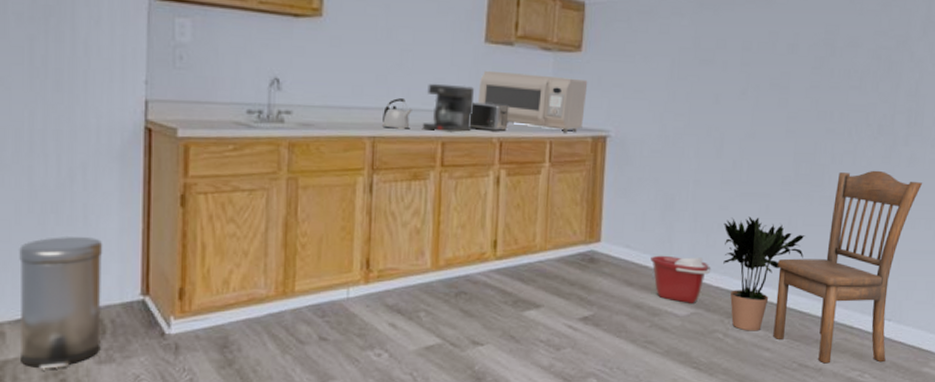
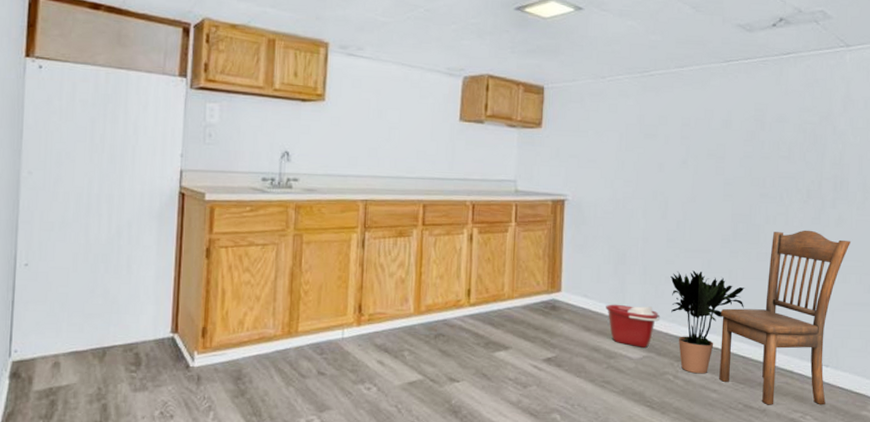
pedal bin: present [19,235,103,369] -> none [71,282,142,395]
kettle: present [382,98,412,130] -> none [373,168,398,195]
coffee maker: present [422,83,475,133] -> none [406,155,451,197]
toaster: present [470,101,509,132] -> none [447,170,480,196]
microwave: present [477,70,588,134] -> none [453,144,548,198]

